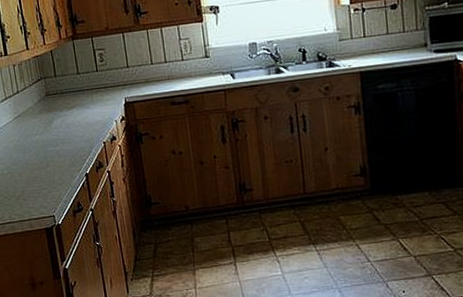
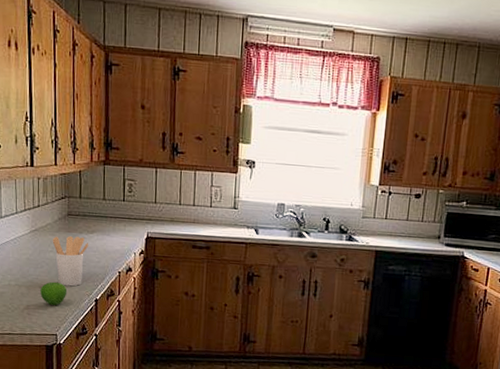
apple: none [32,163,58,187] -> present [40,281,68,305]
utensil holder: none [35,114,71,166] -> present [52,236,89,287]

